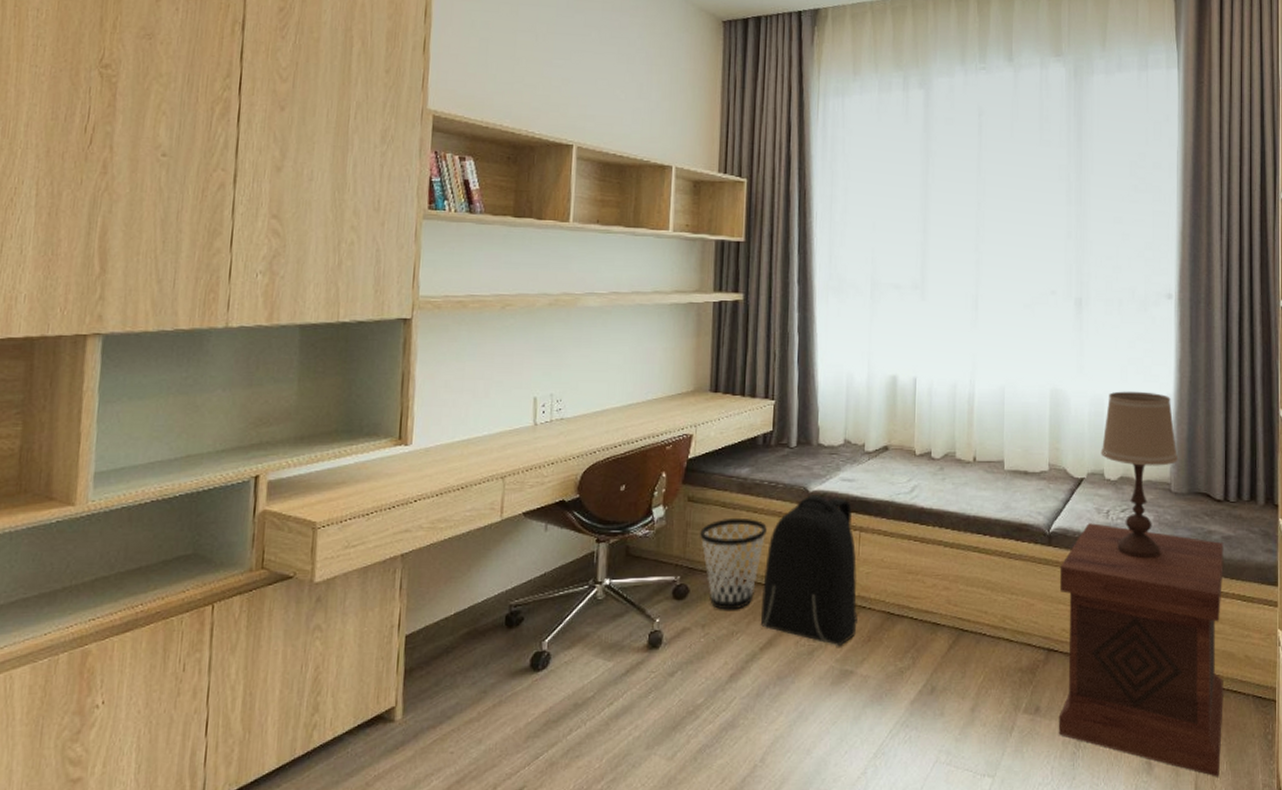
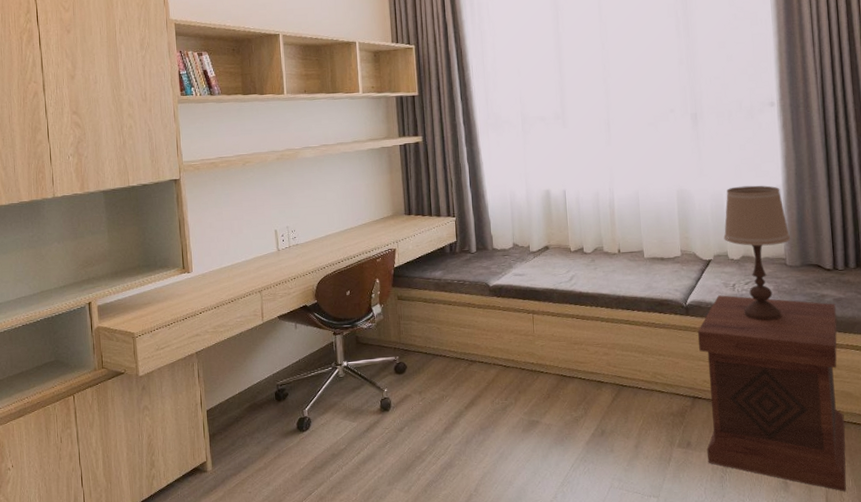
wastebasket: present [700,517,767,610] -> none [410,309,460,380]
backpack: present [760,495,858,645] -> none [462,288,538,402]

